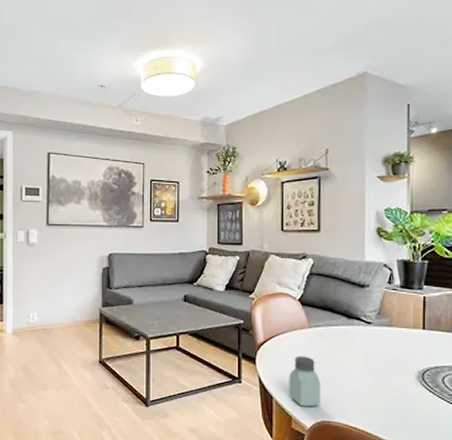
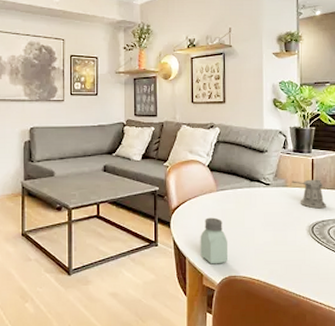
pepper shaker: none [398,319,440,353] -> present [291,179,326,209]

